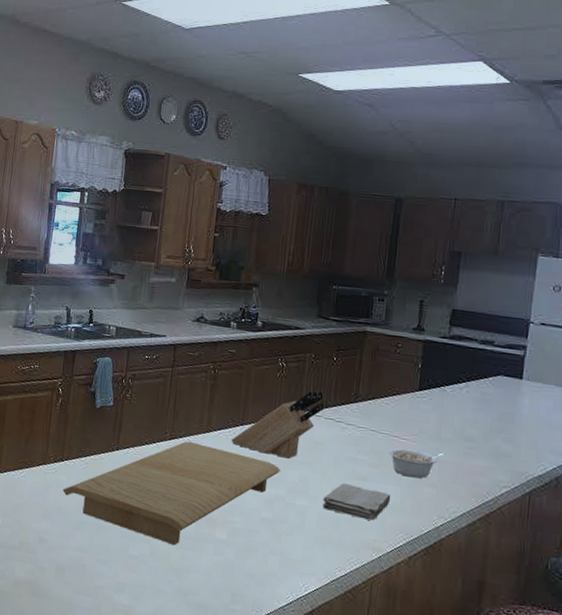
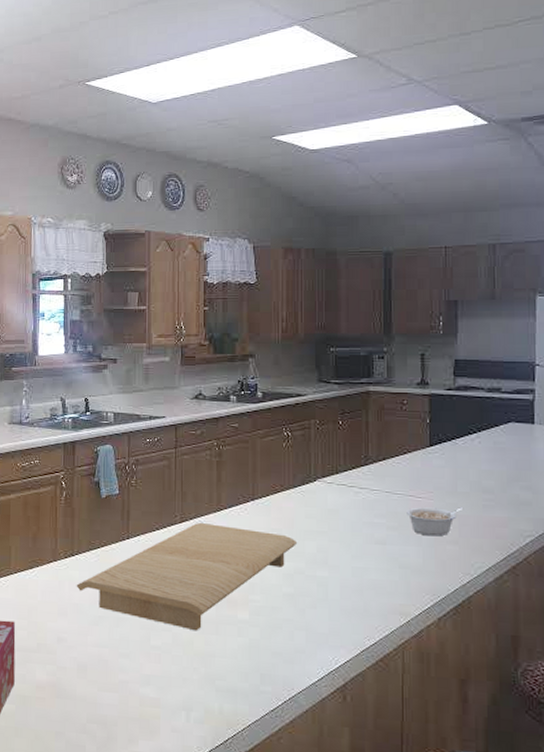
knife block: present [231,390,325,459] -> none [243,456,336,530]
washcloth: present [322,483,391,521] -> none [344,550,413,585]

